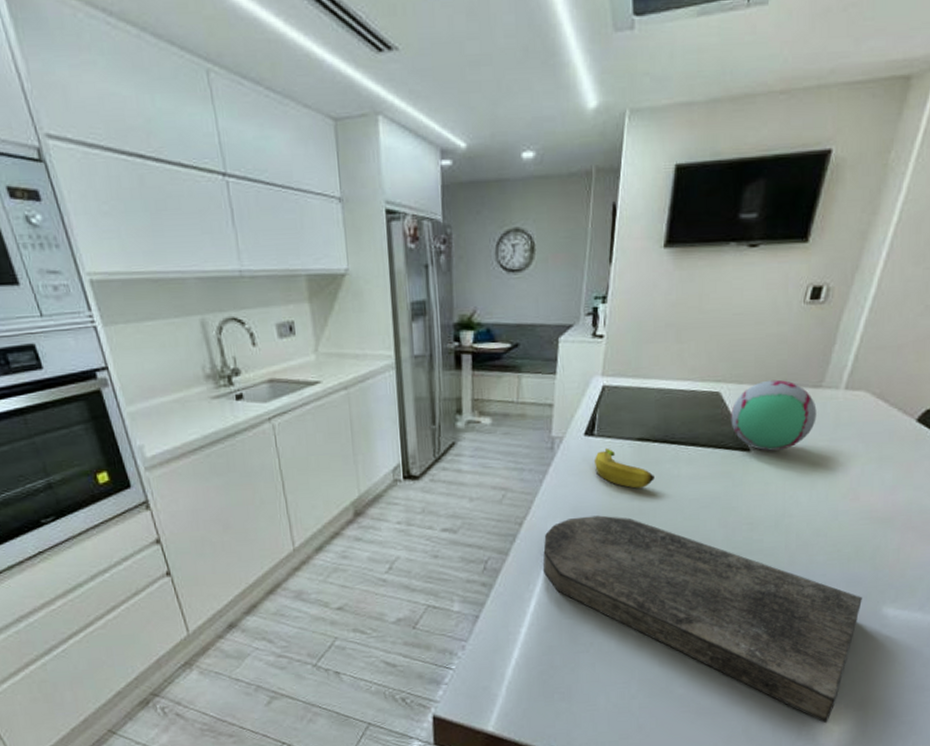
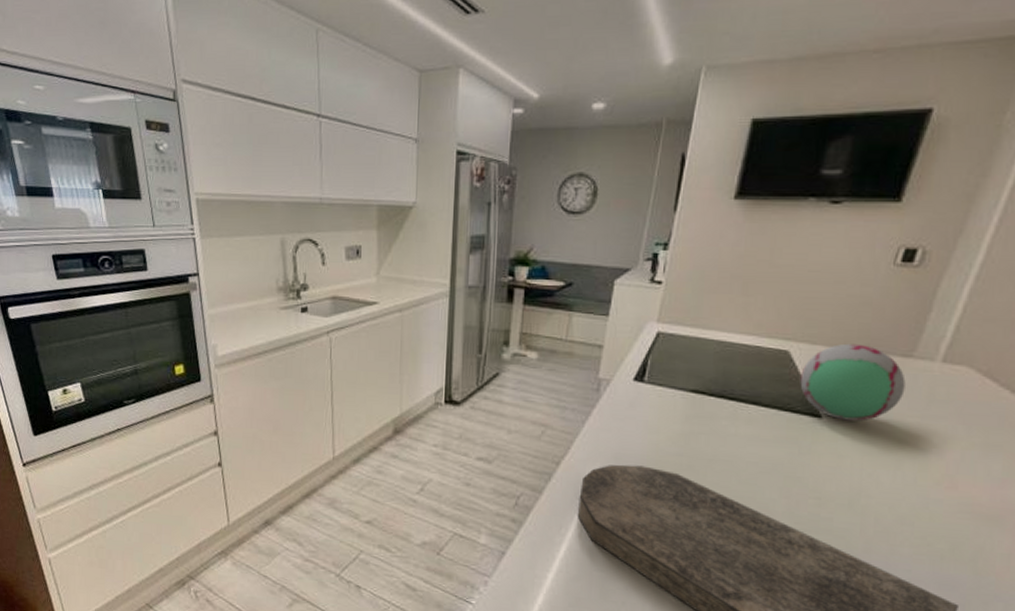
banana: present [594,448,654,489] -> none [641,396,708,443]

